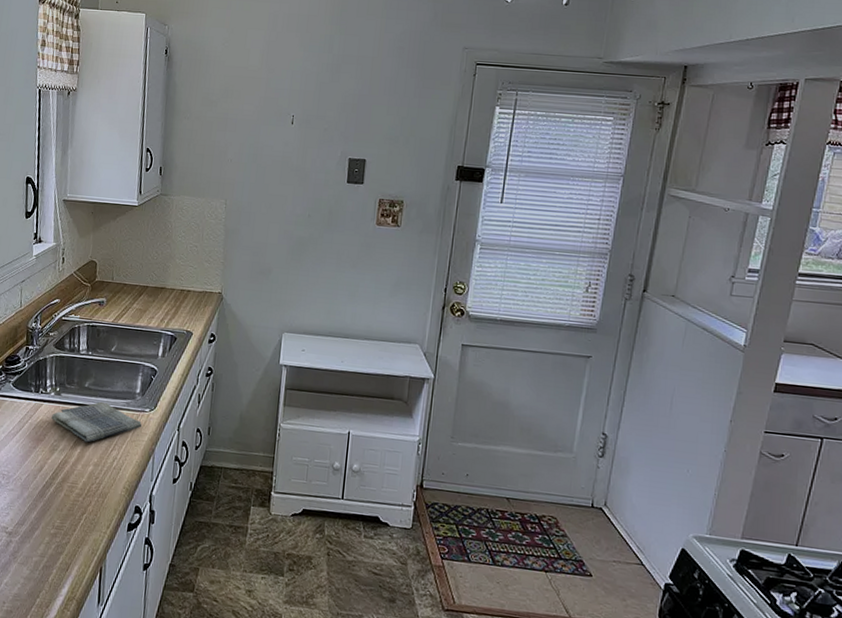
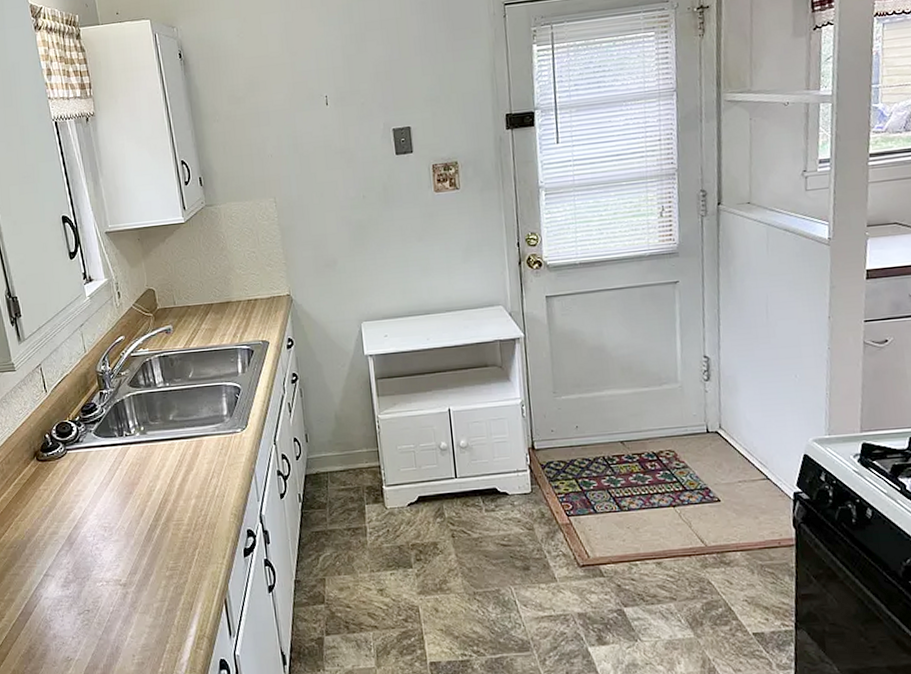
dish towel: present [51,401,142,443] -> none [142,431,237,477]

